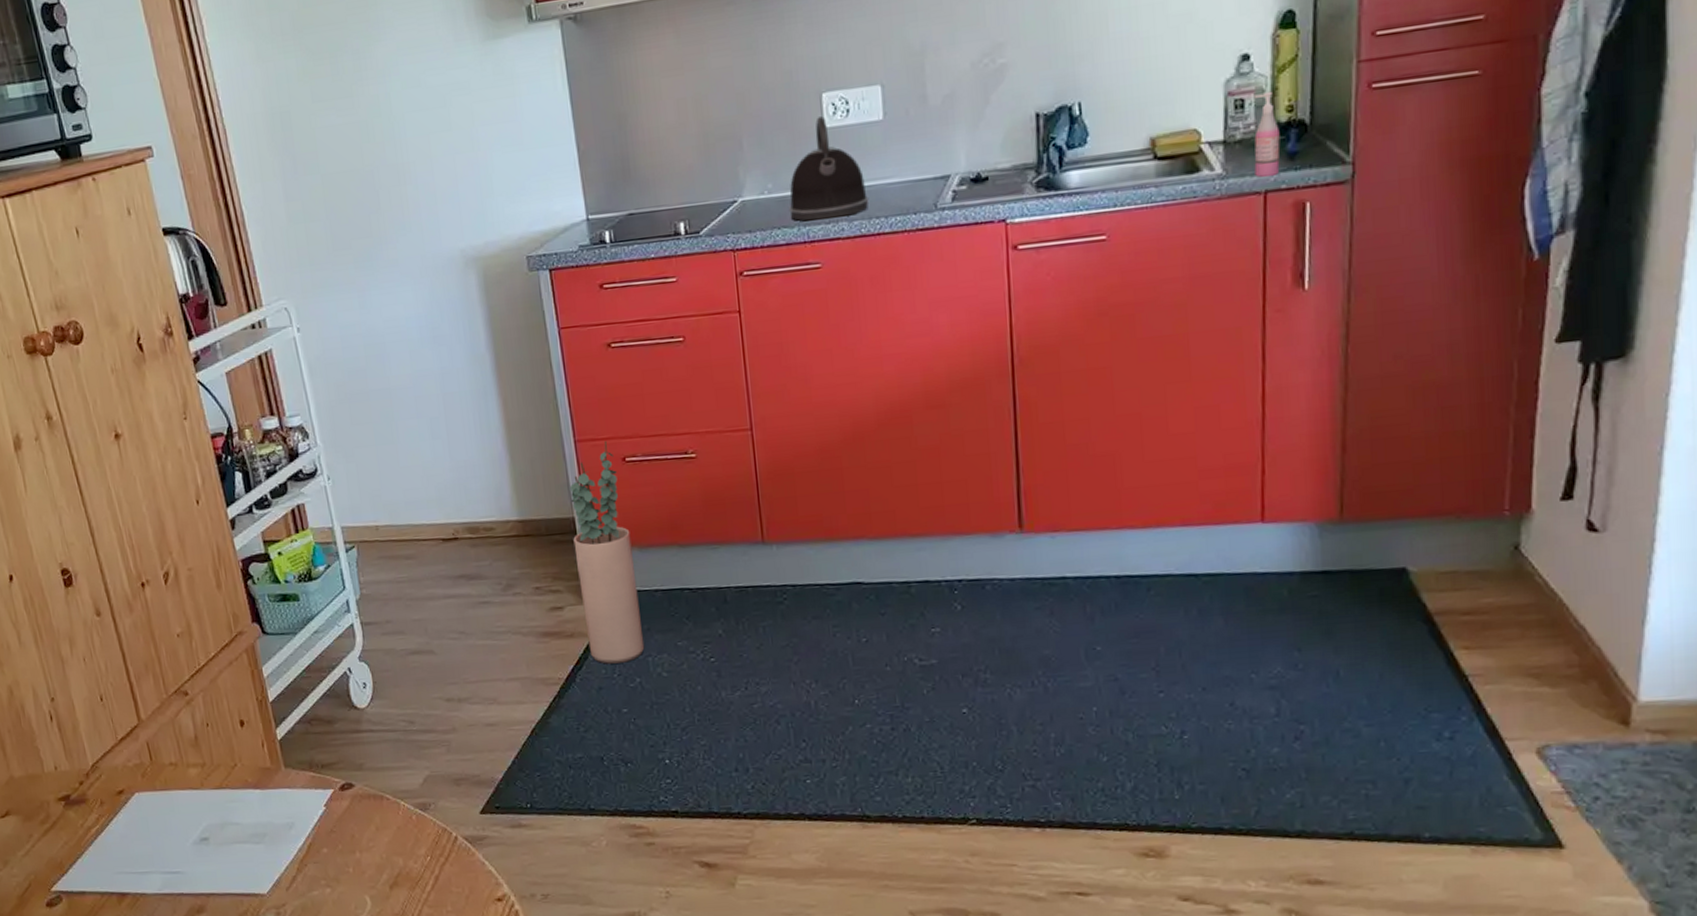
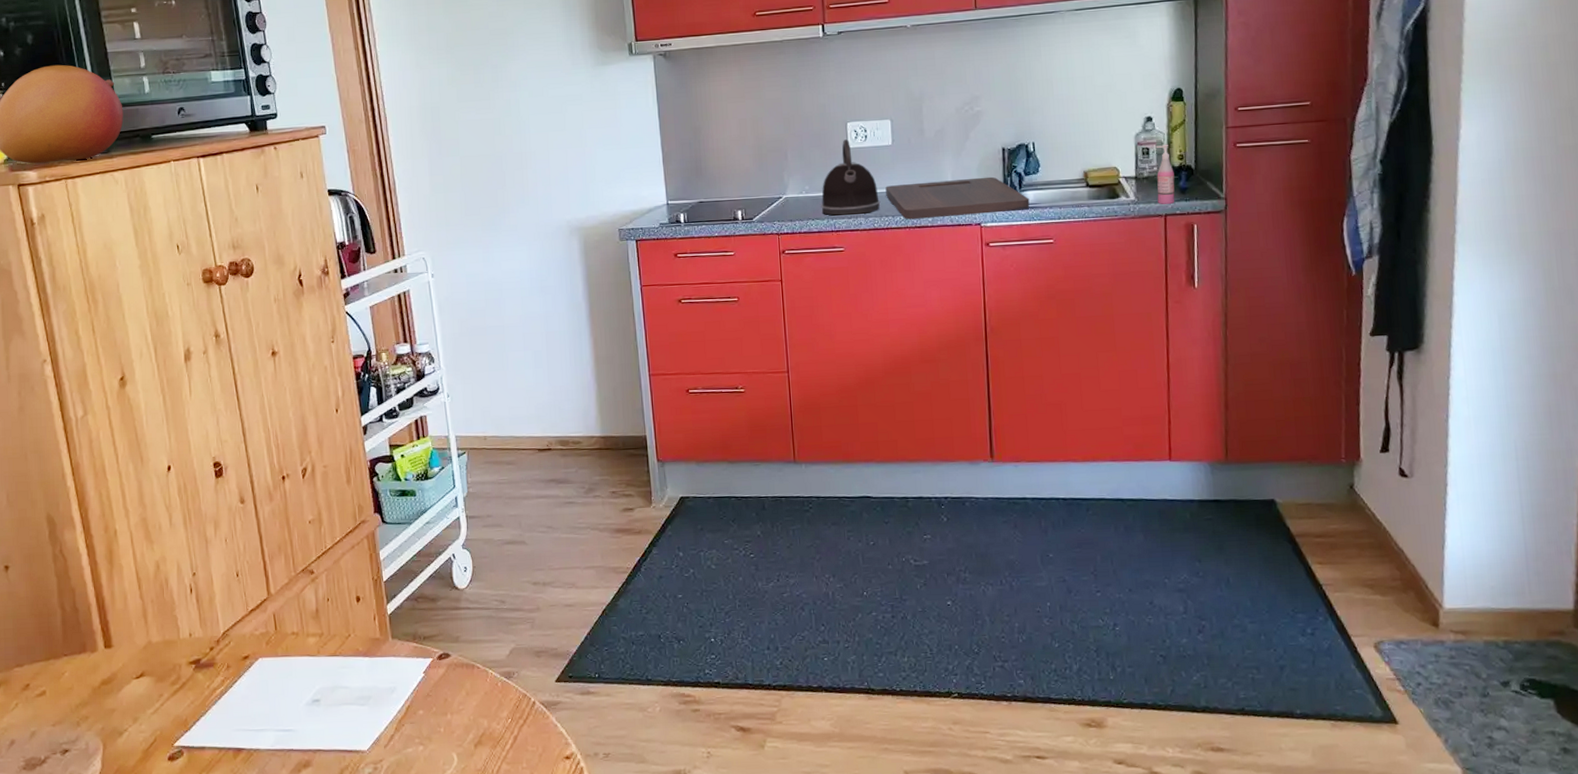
vase: present [569,440,645,664] -> none [643,375,698,557]
cutting board: none [875,154,1074,221] -> present [885,176,1030,220]

